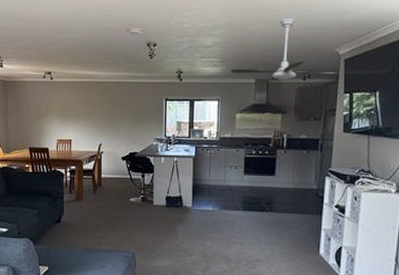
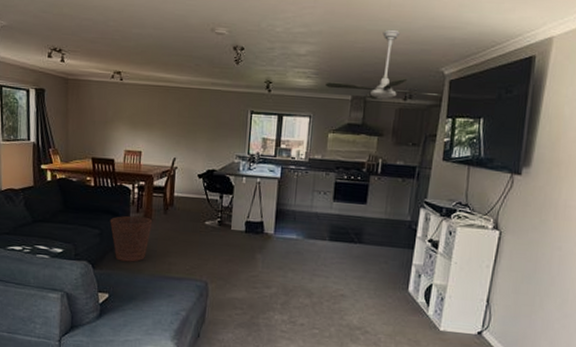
basket: none [47,196,84,238] -> present [110,215,153,262]

